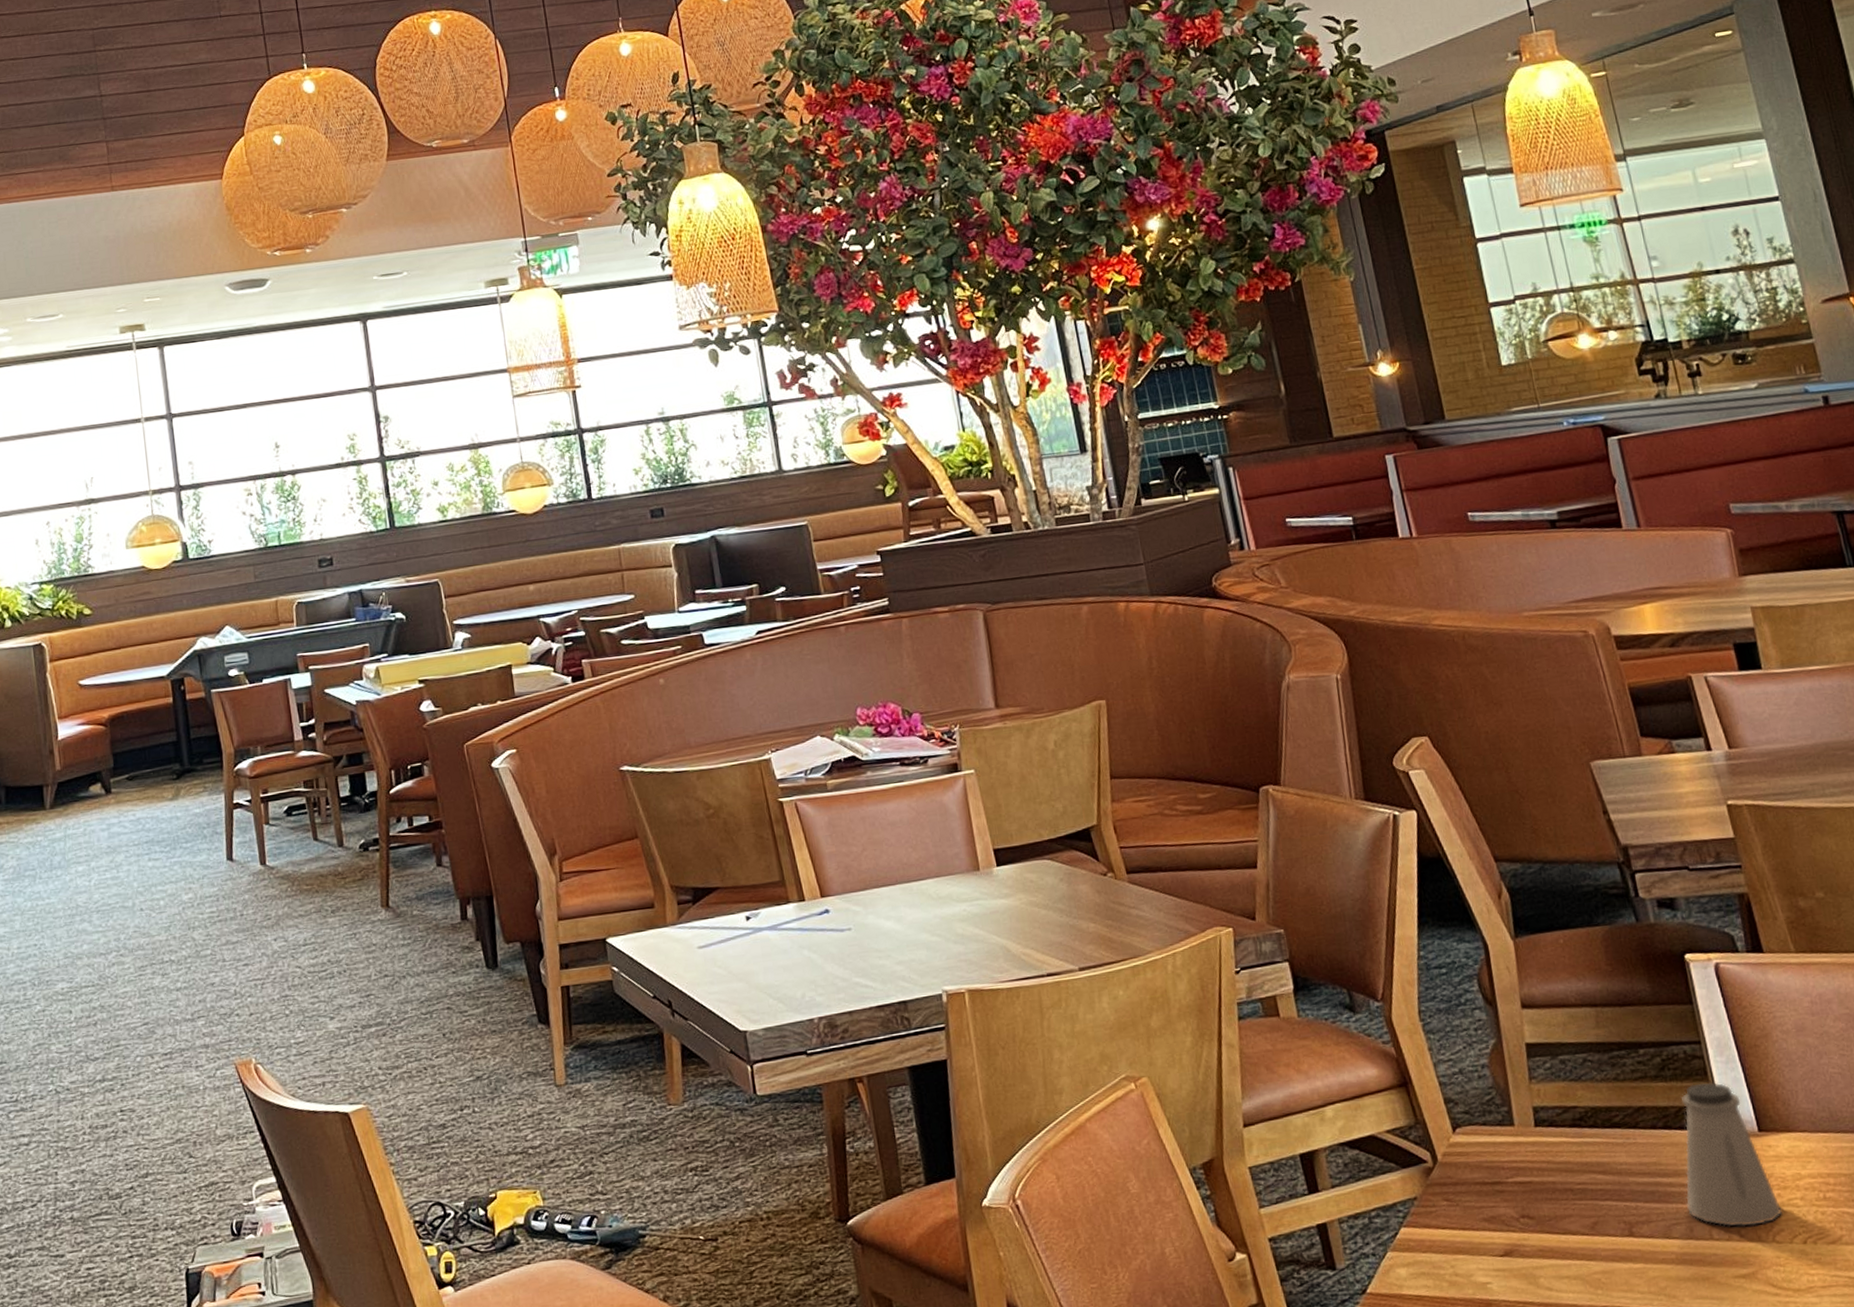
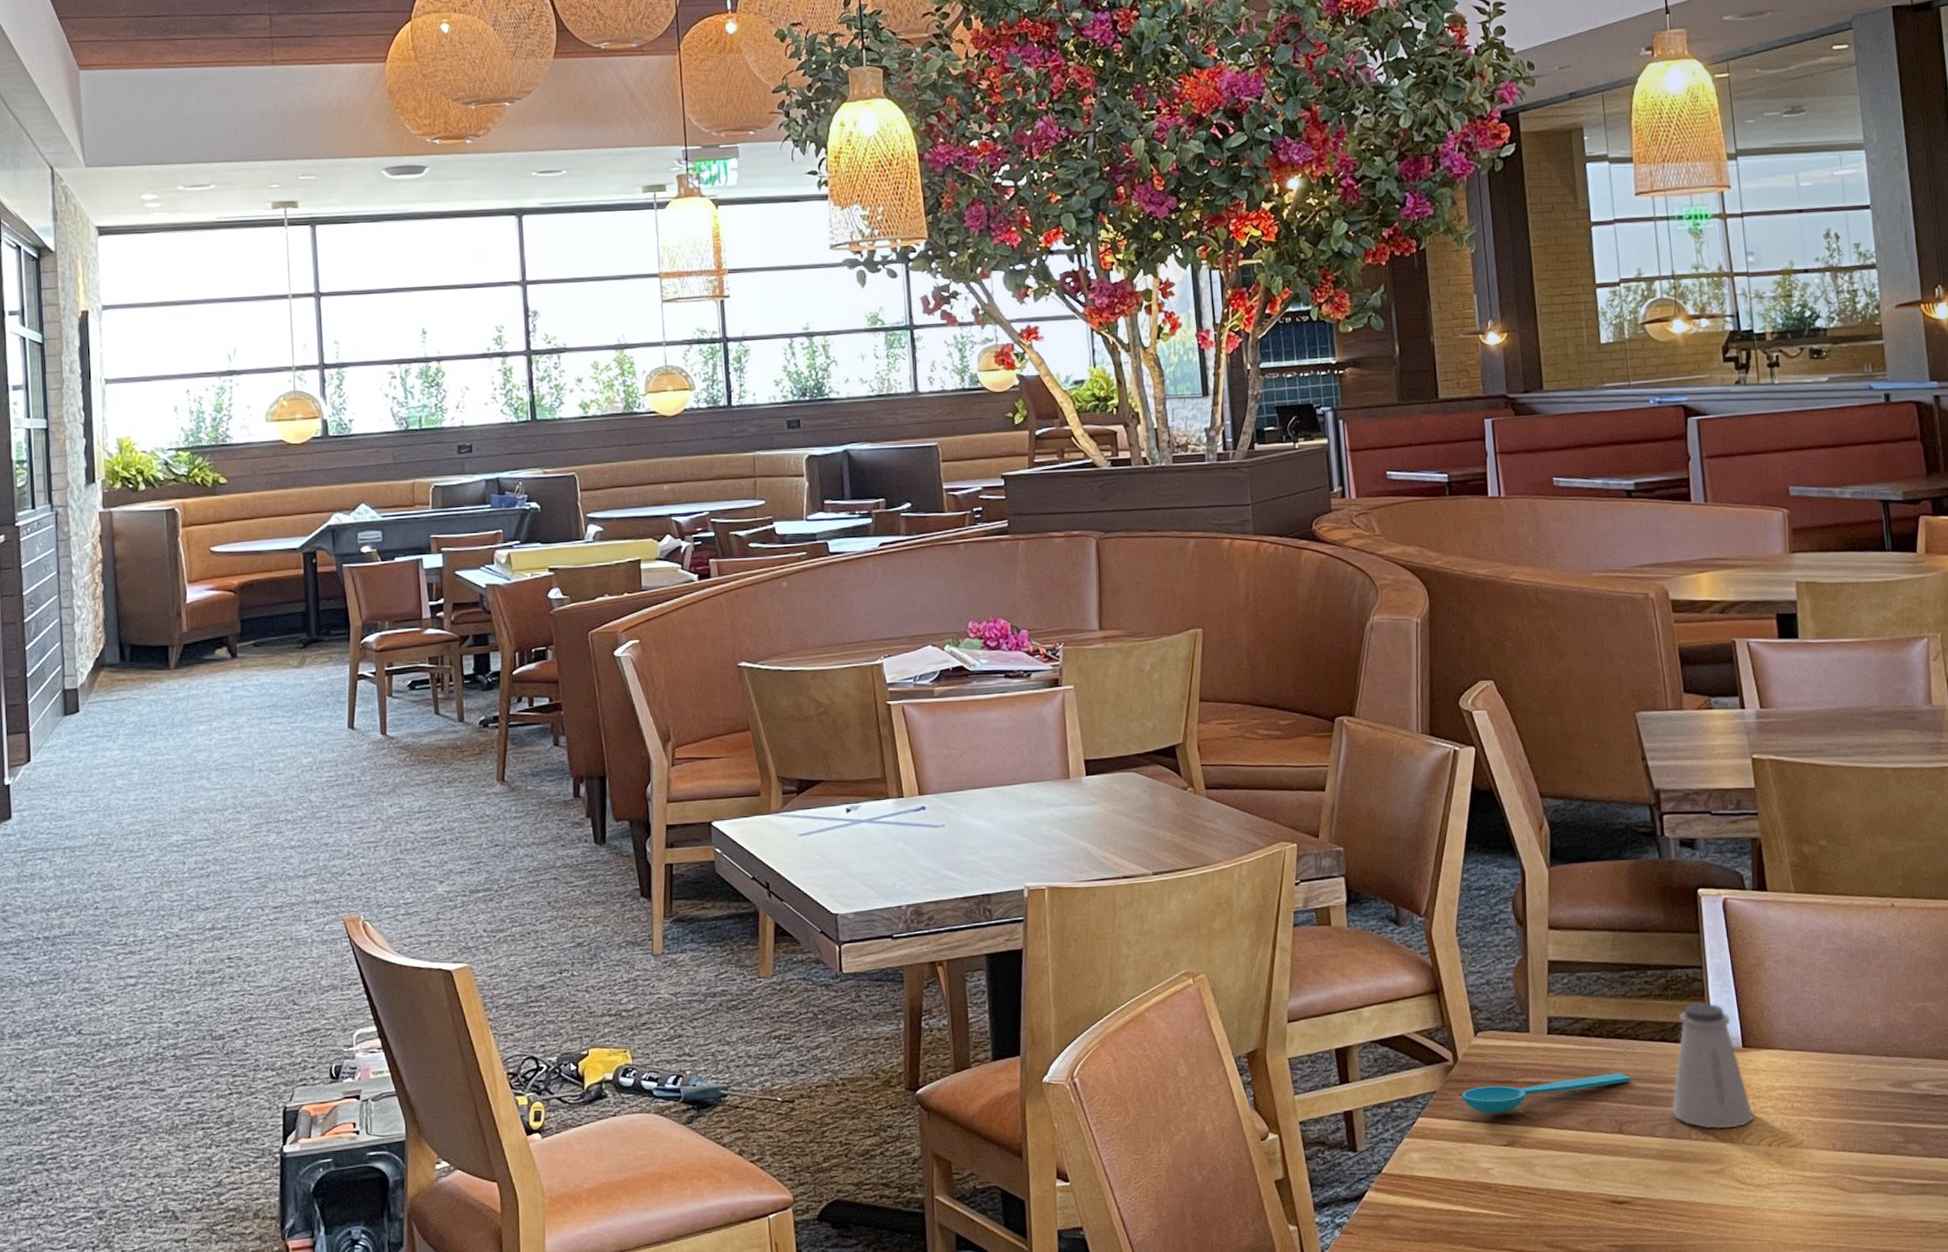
spoon: none [1446,1167,1636,1221] -> present [1462,1073,1631,1114]

